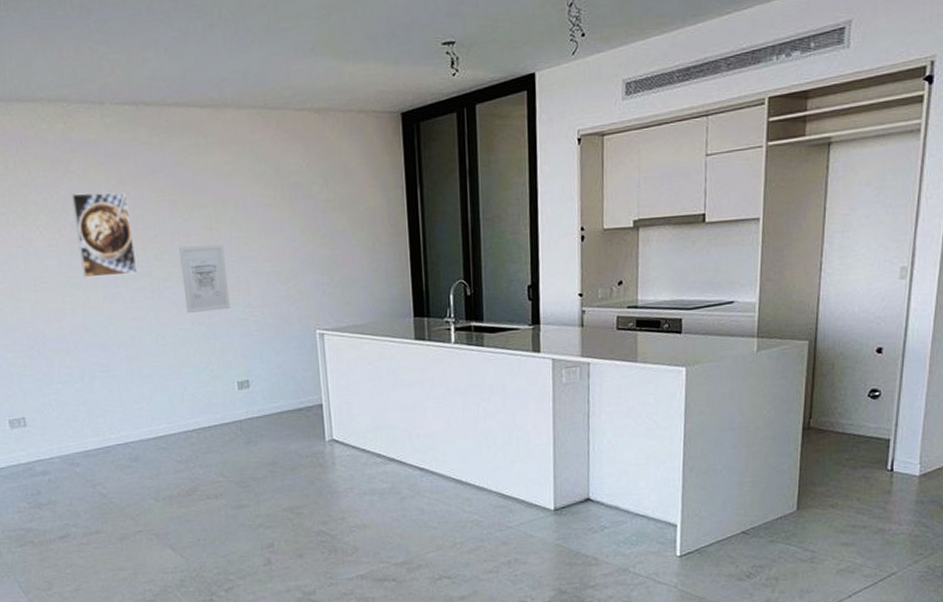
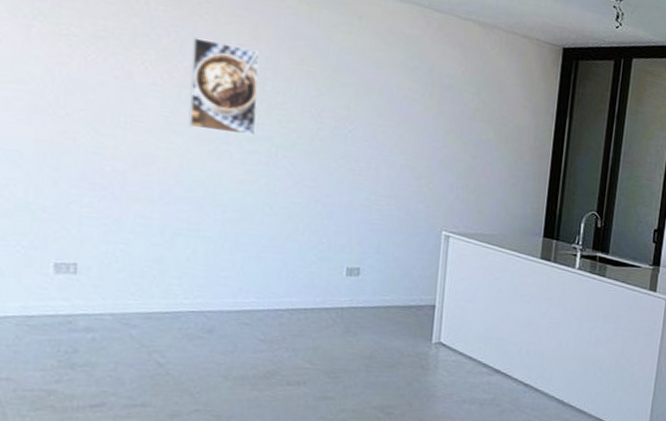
wall art: present [179,244,230,313] -> none [304,119,359,193]

